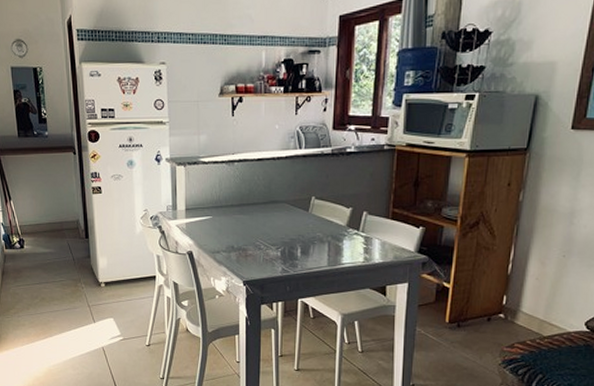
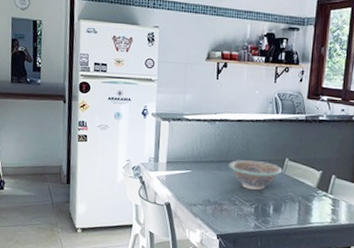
decorative bowl: none [251,201,309,233] -> present [229,159,283,191]

